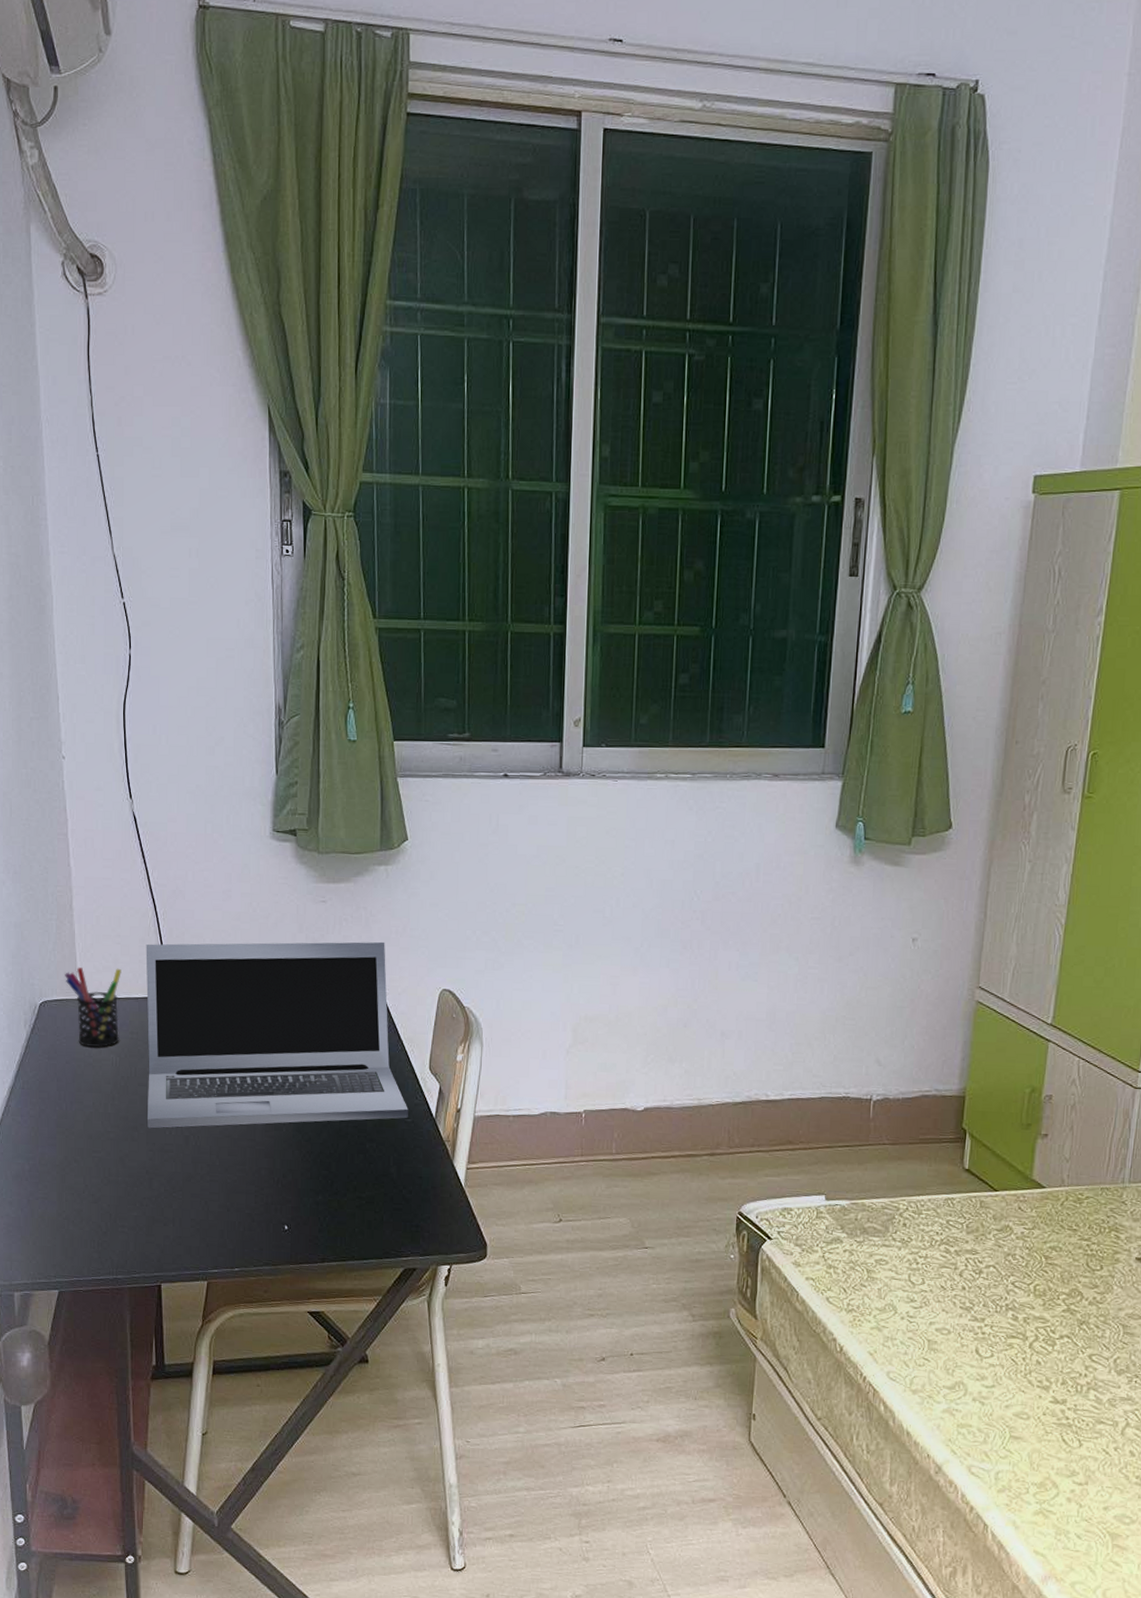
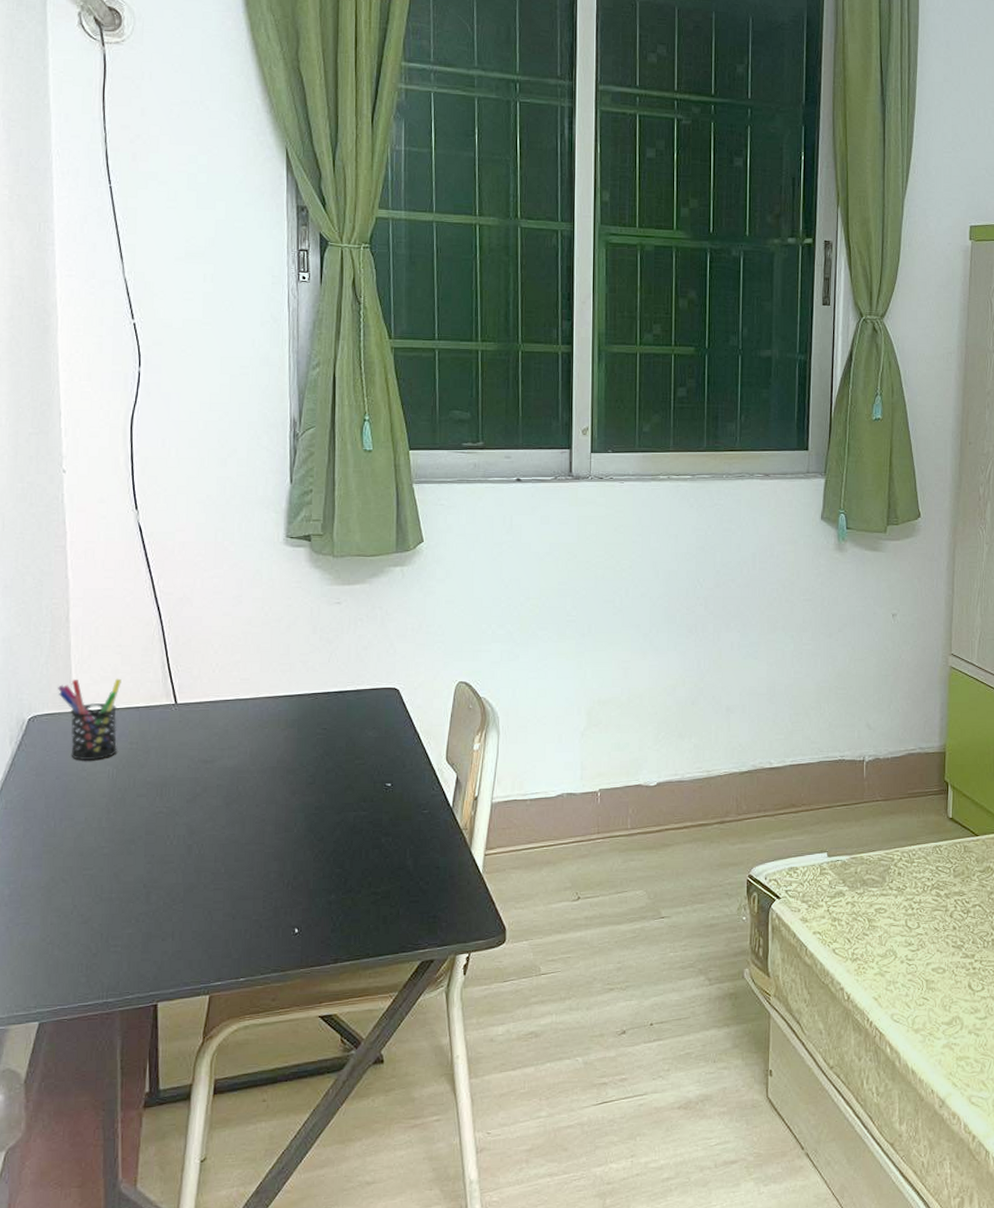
laptop: present [146,941,408,1128] -> none [146,639,425,839]

